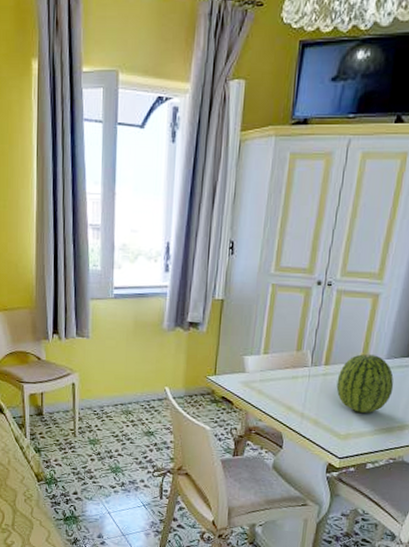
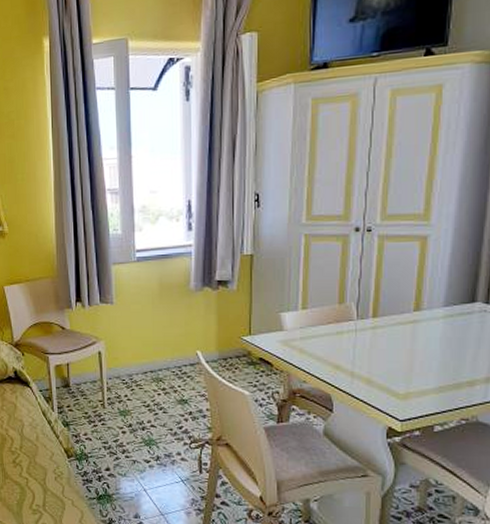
fruit: present [336,354,394,413] -> none [388,303,456,368]

